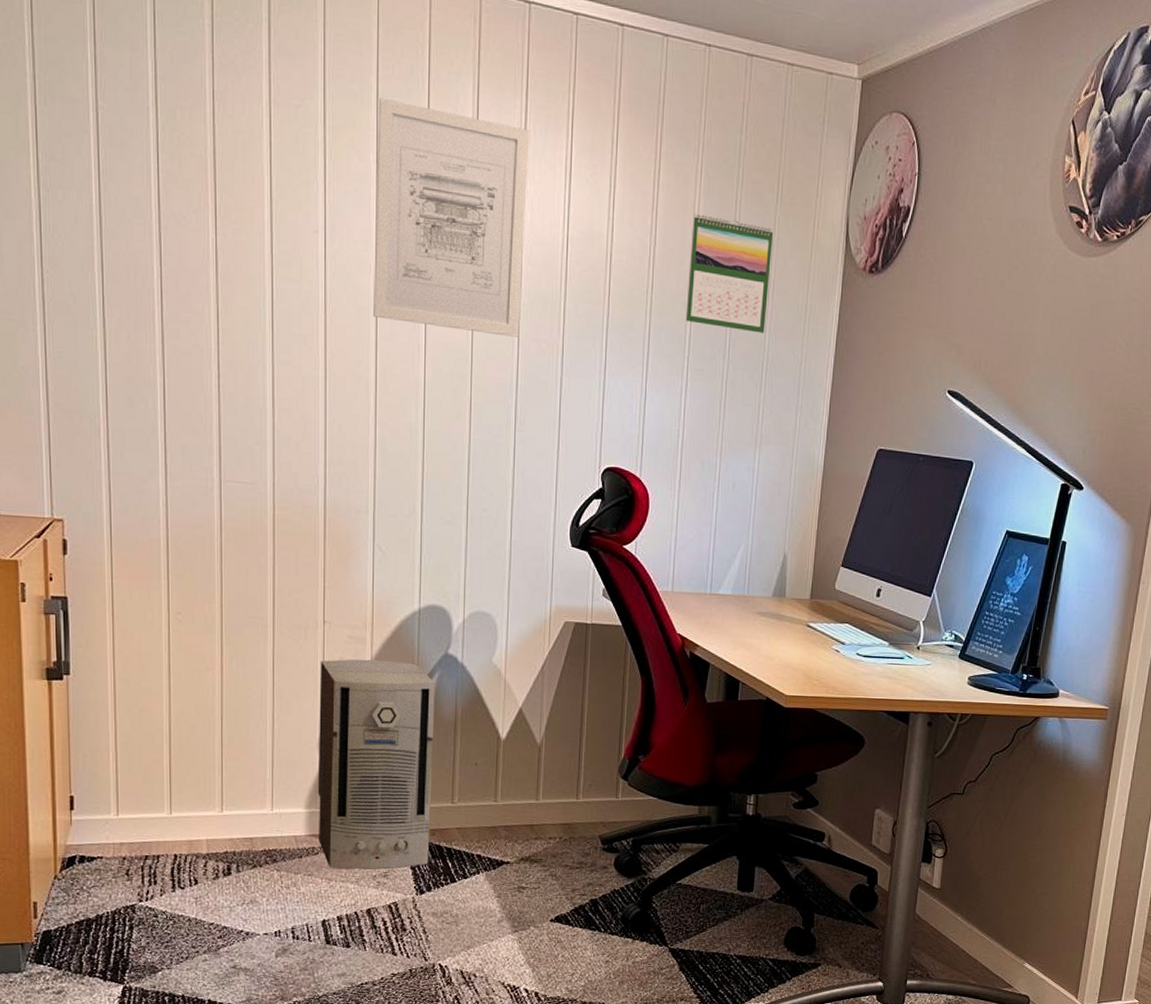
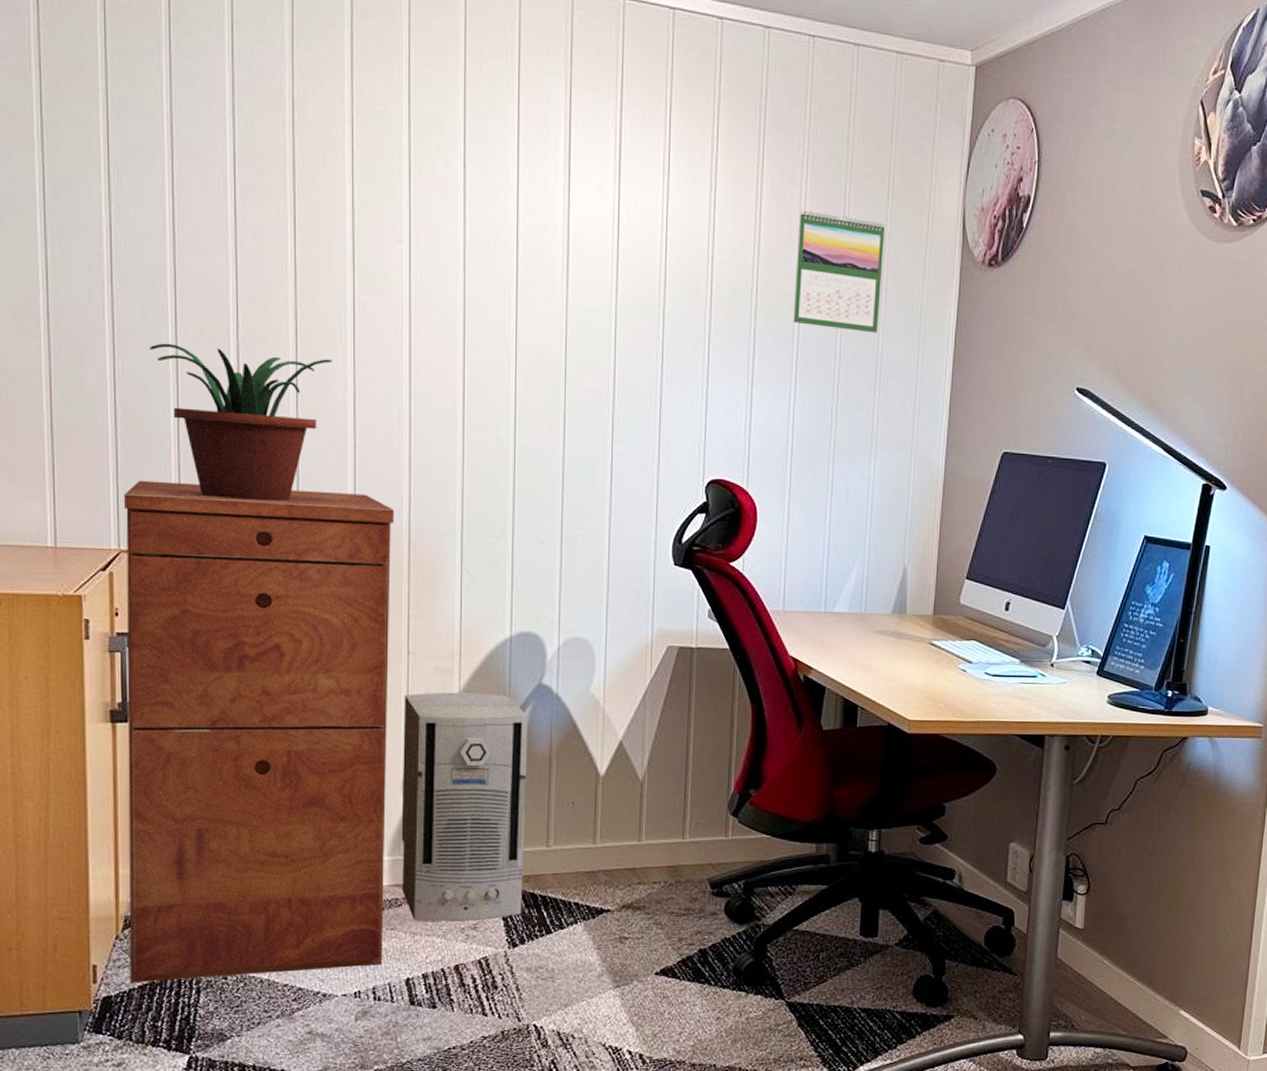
filing cabinet: none [57,453,310,919] -> present [124,480,394,983]
potted plant: none [79,323,252,477] -> present [150,343,333,502]
wall art: present [373,97,530,337] -> none [461,100,625,345]

